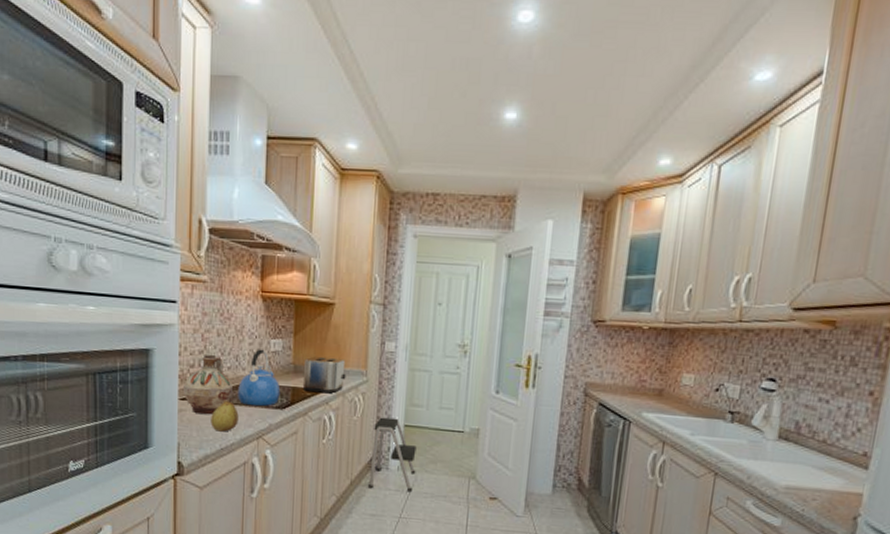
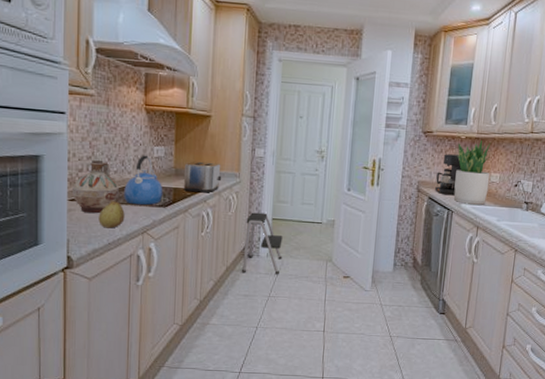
coffee maker: none [607,349,643,402] -> present [435,154,461,196]
planter: none [632,332,684,414] -> present [454,140,491,205]

